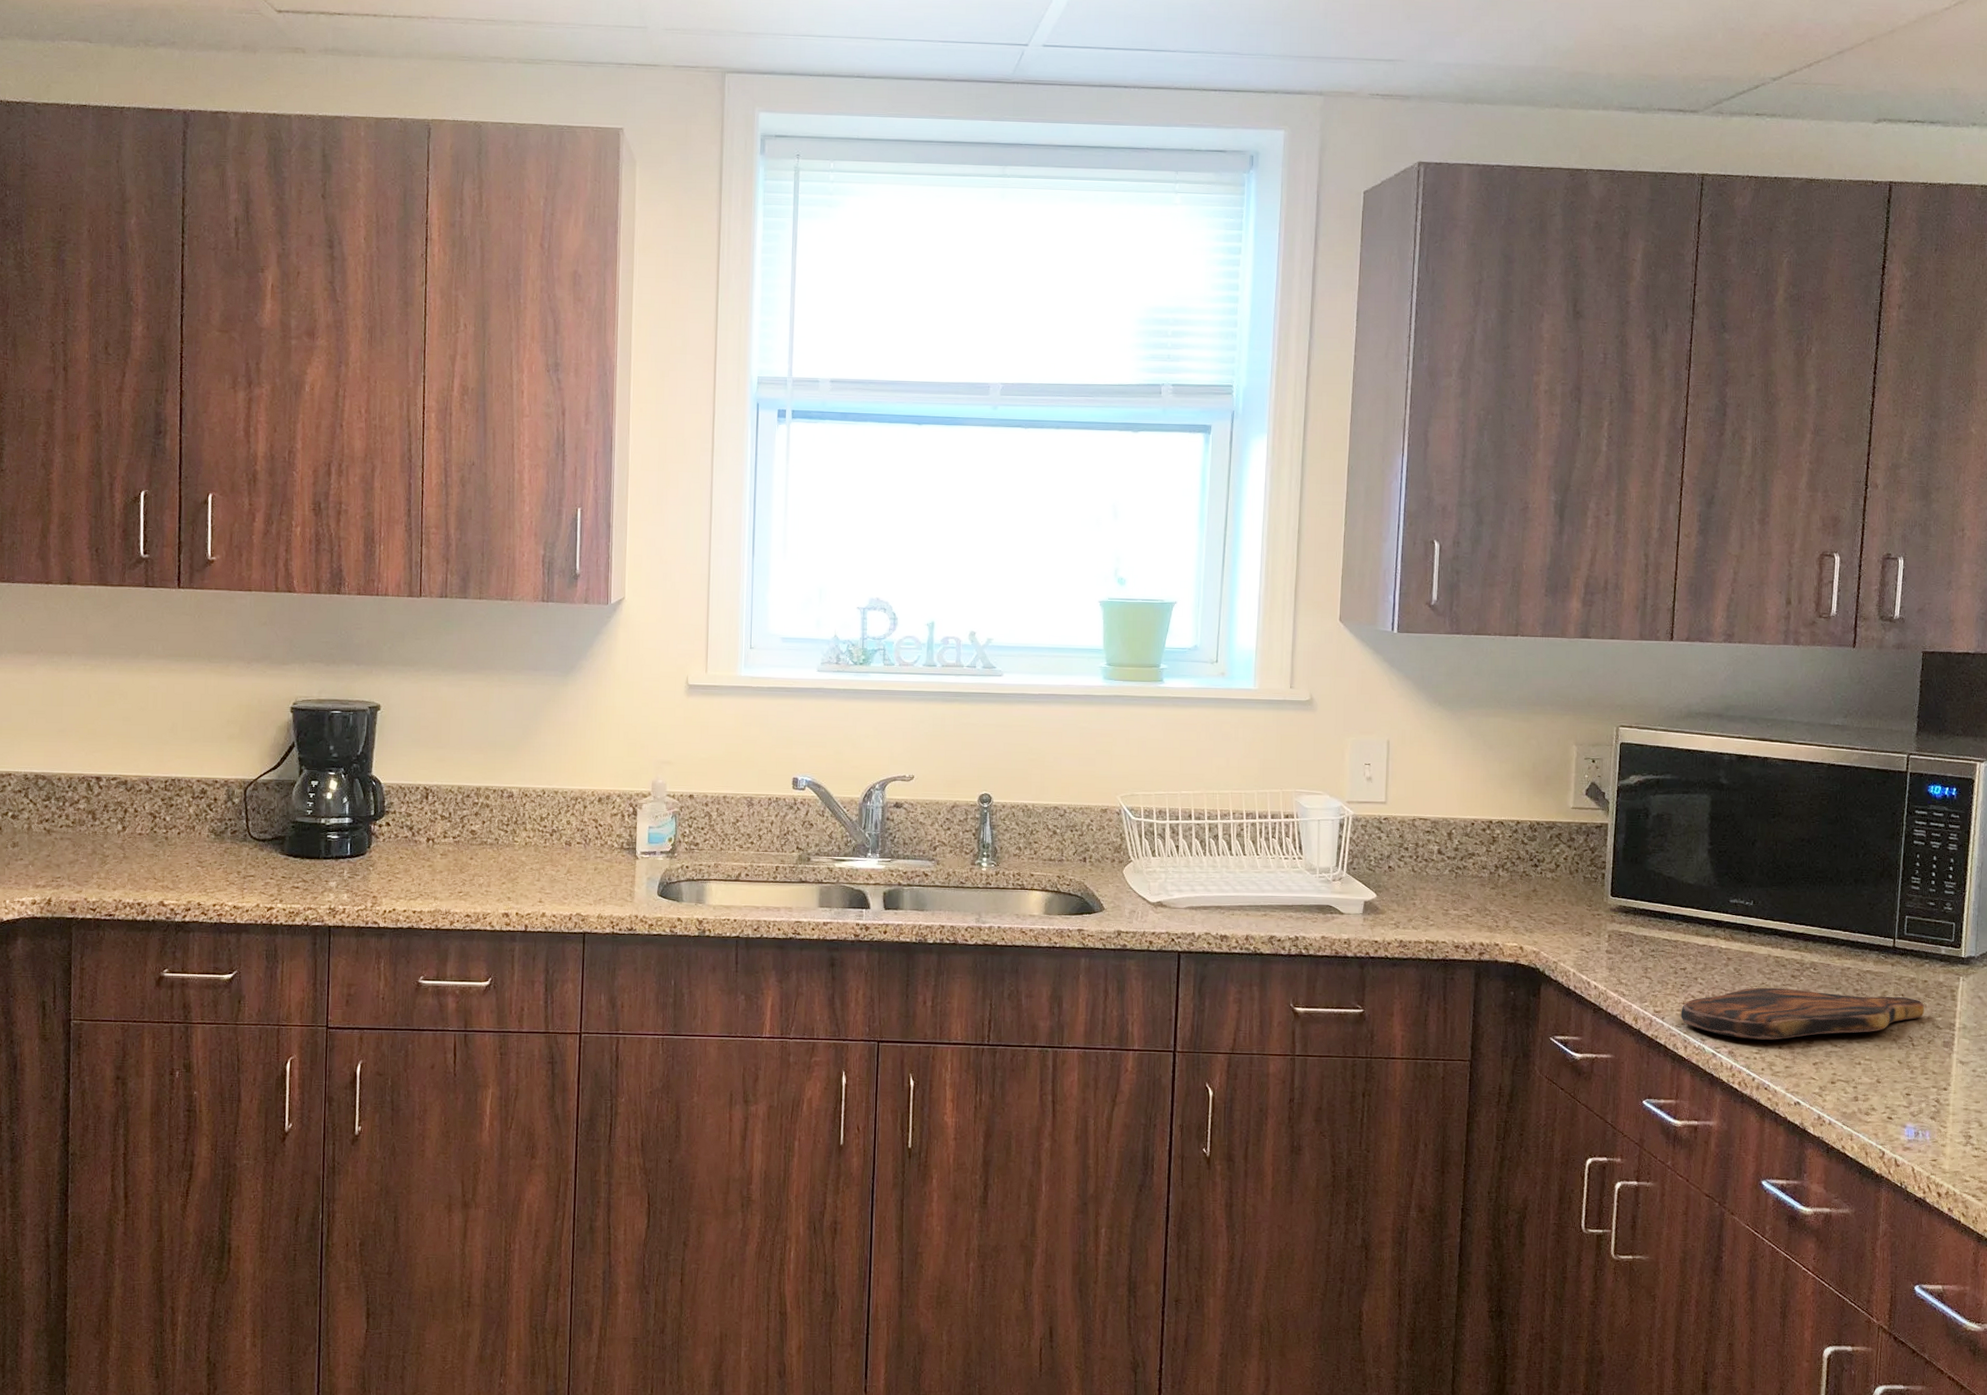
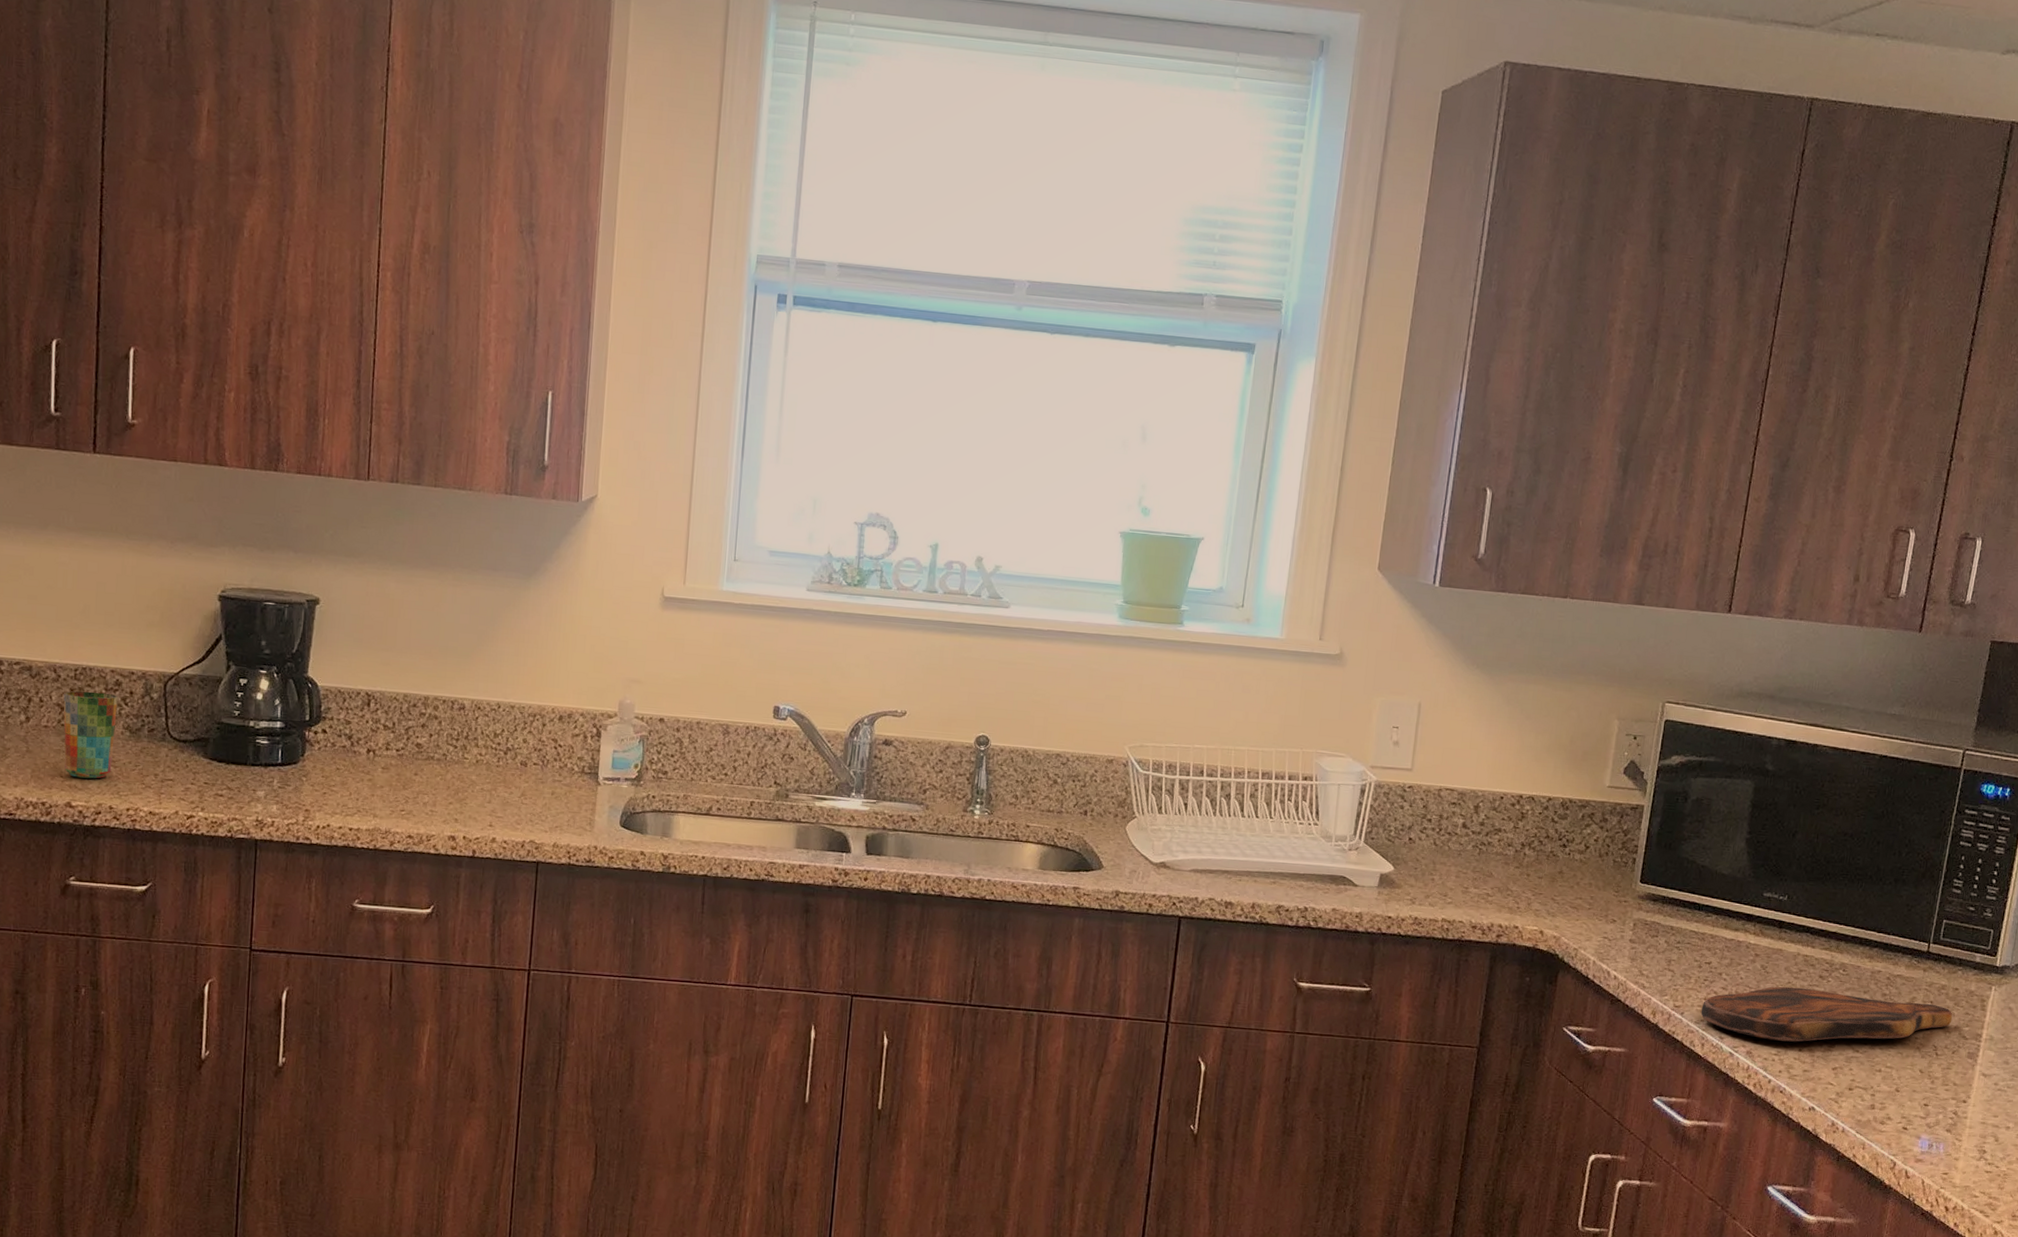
cup: none [155,800,204,879] -> present [63,691,118,779]

